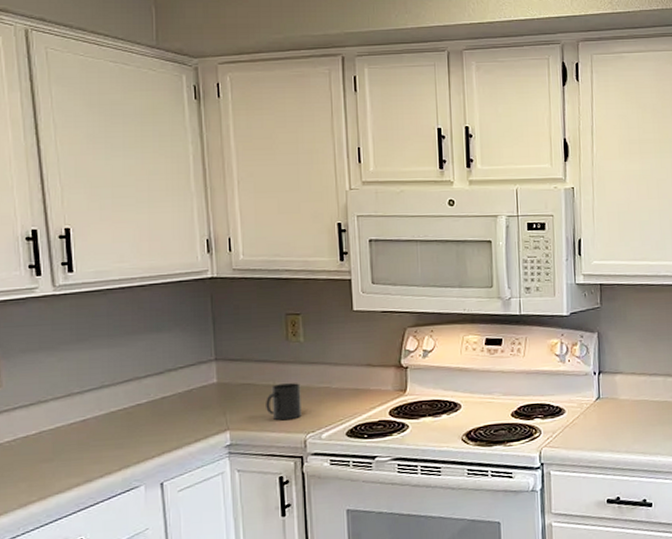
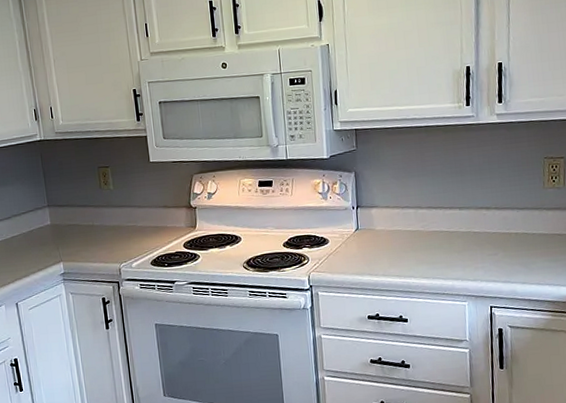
mug: present [266,383,302,421] -> none [88,223,116,254]

